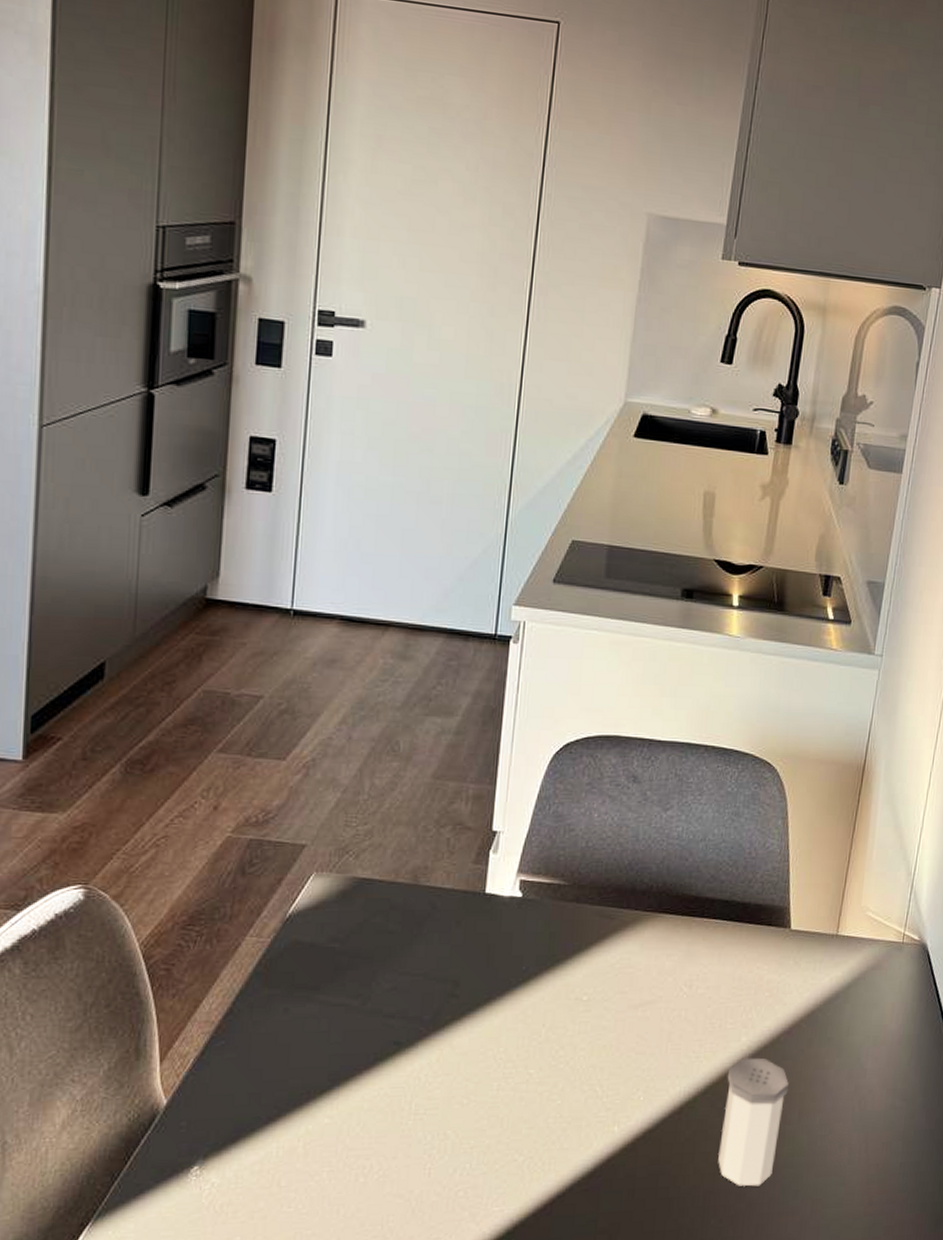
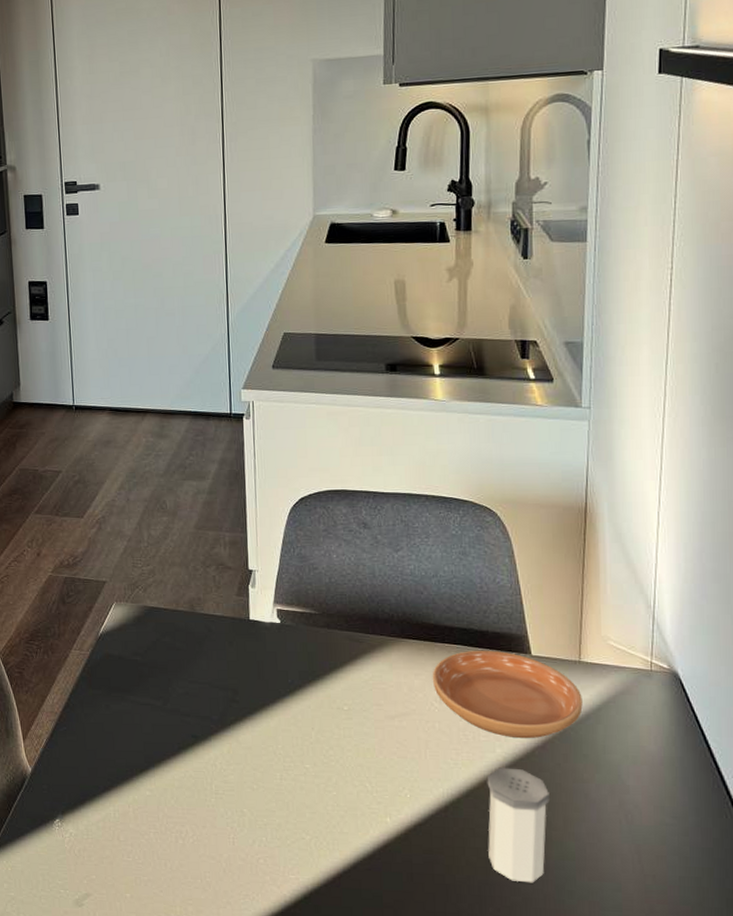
saucer: none [685,924,835,1024] -> present [432,650,583,739]

